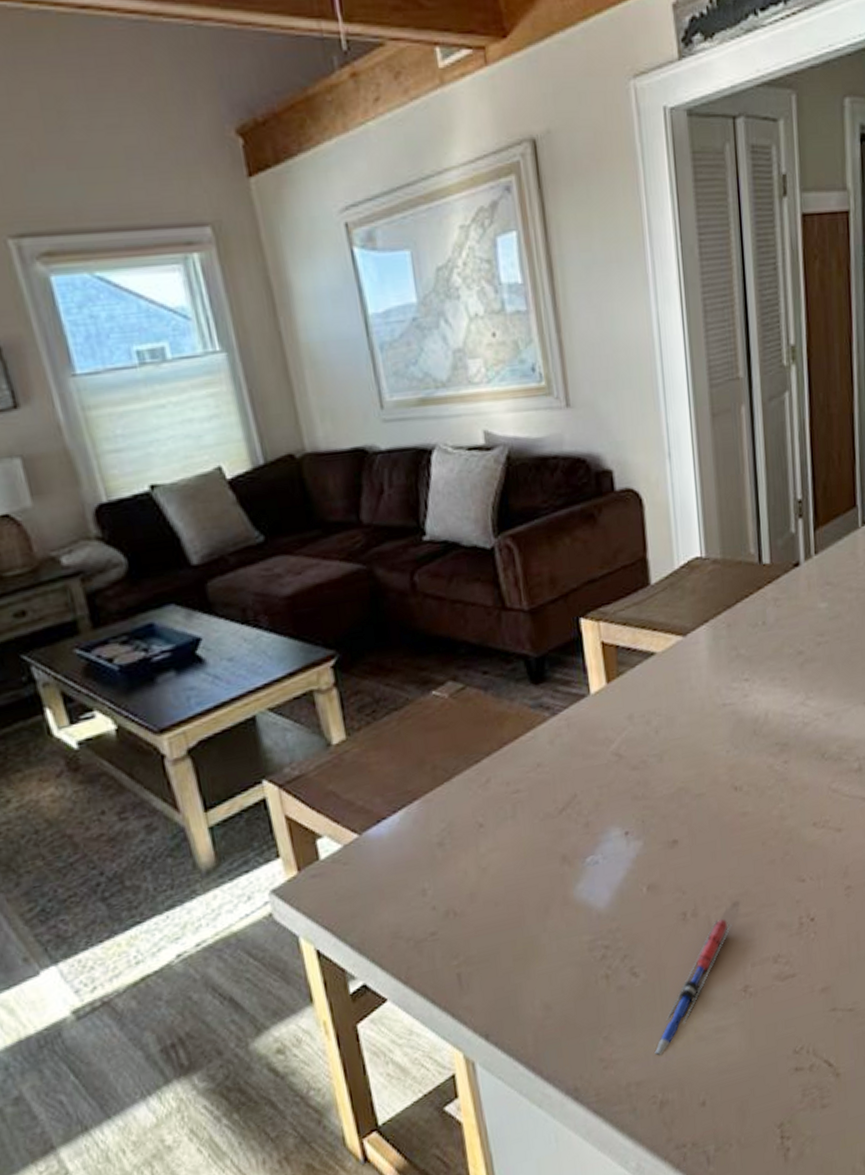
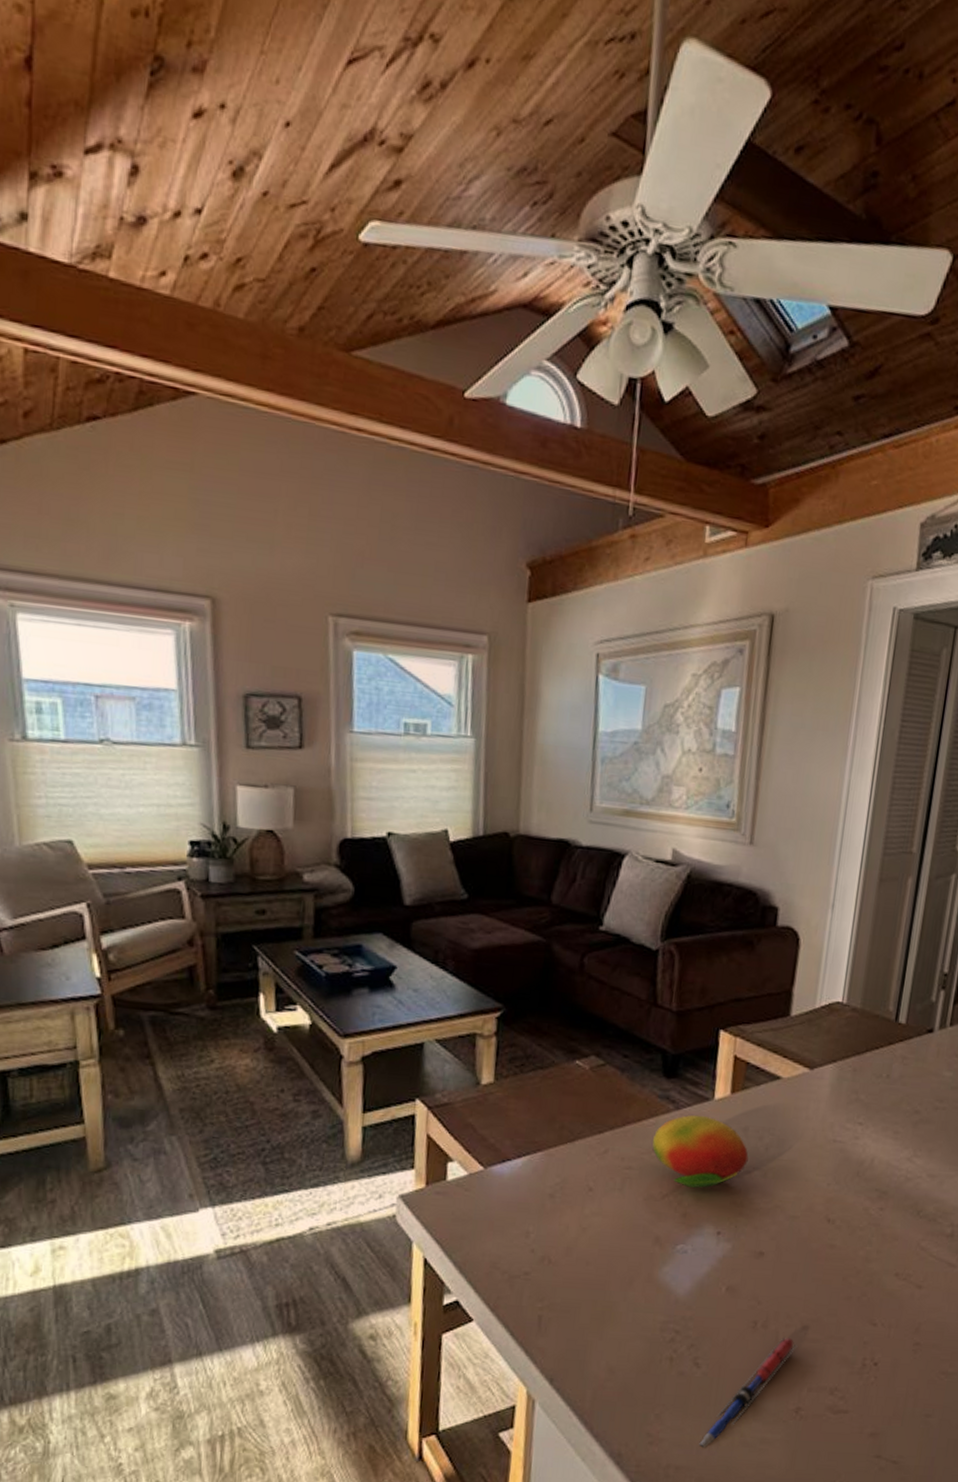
fruit: none [534,714,640,795] -> present [652,1115,749,1188]

